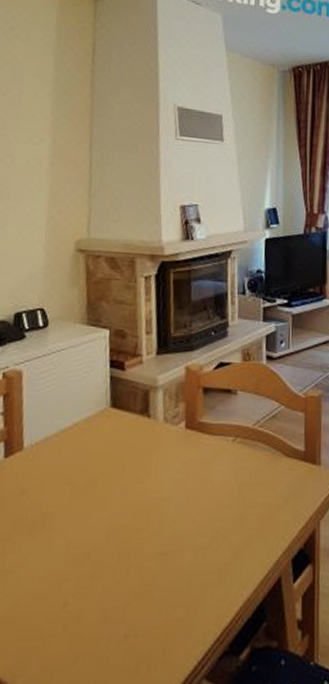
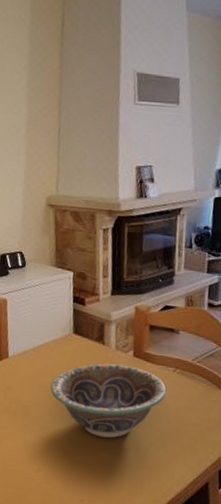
decorative bowl: none [81,442,227,541] -> present [50,363,167,438]

